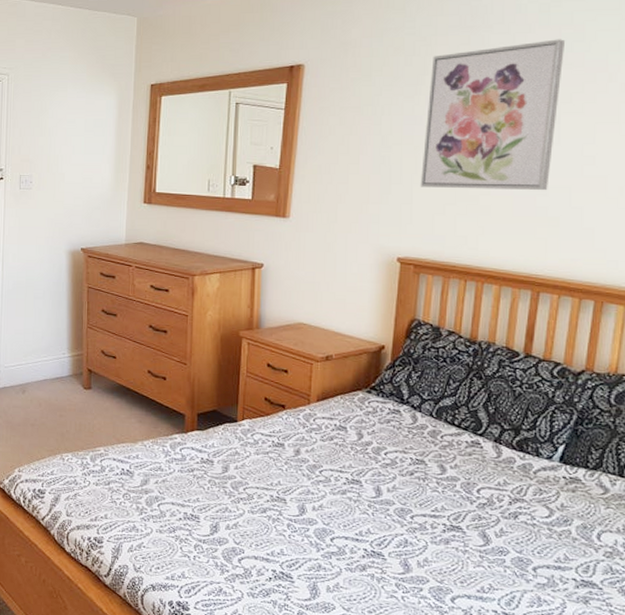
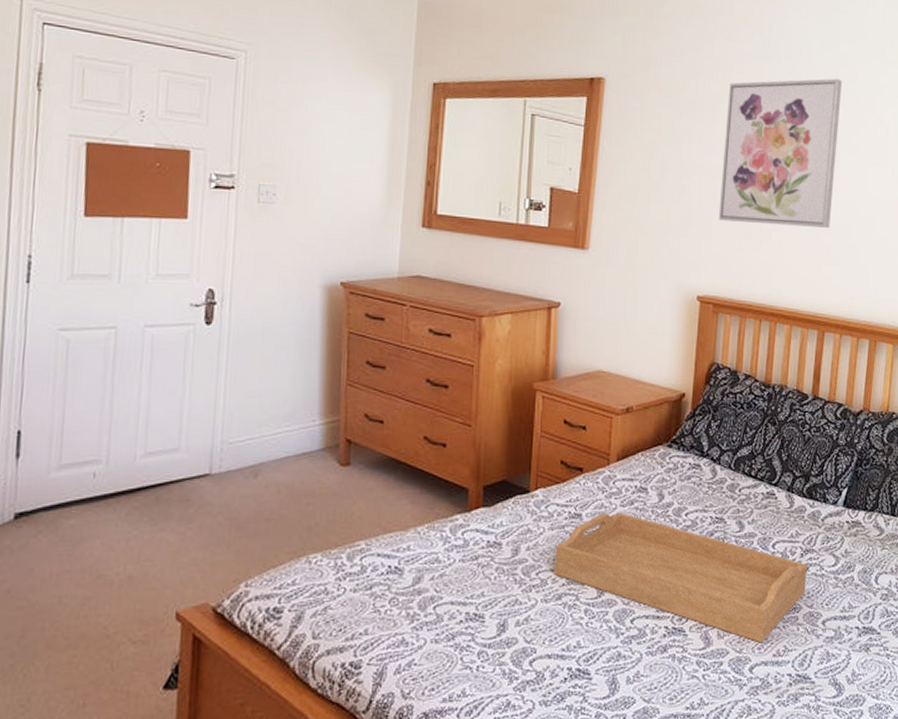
serving tray: none [259,444,516,578] -> present [553,512,807,643]

